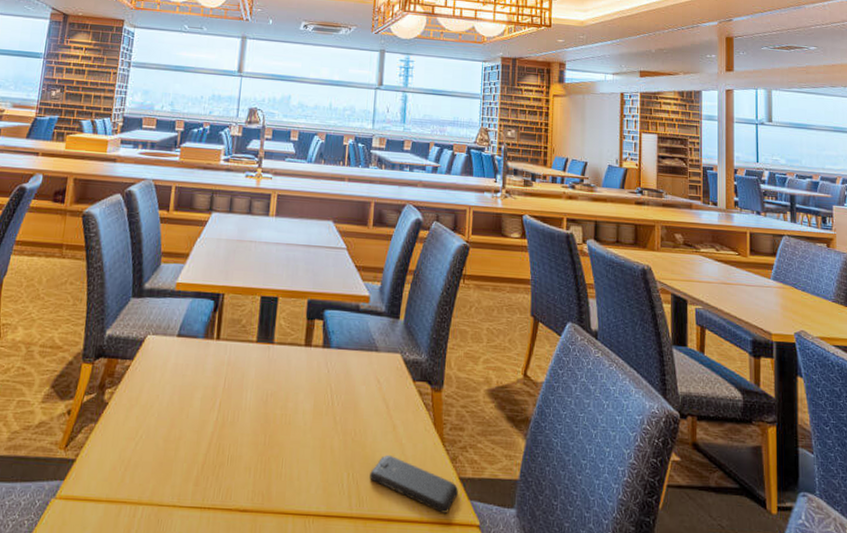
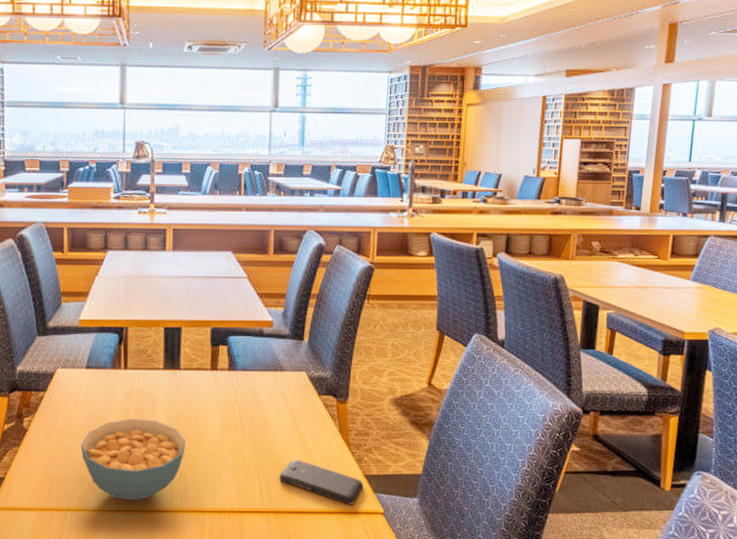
cereal bowl: none [161,396,273,496] -> present [80,418,186,501]

